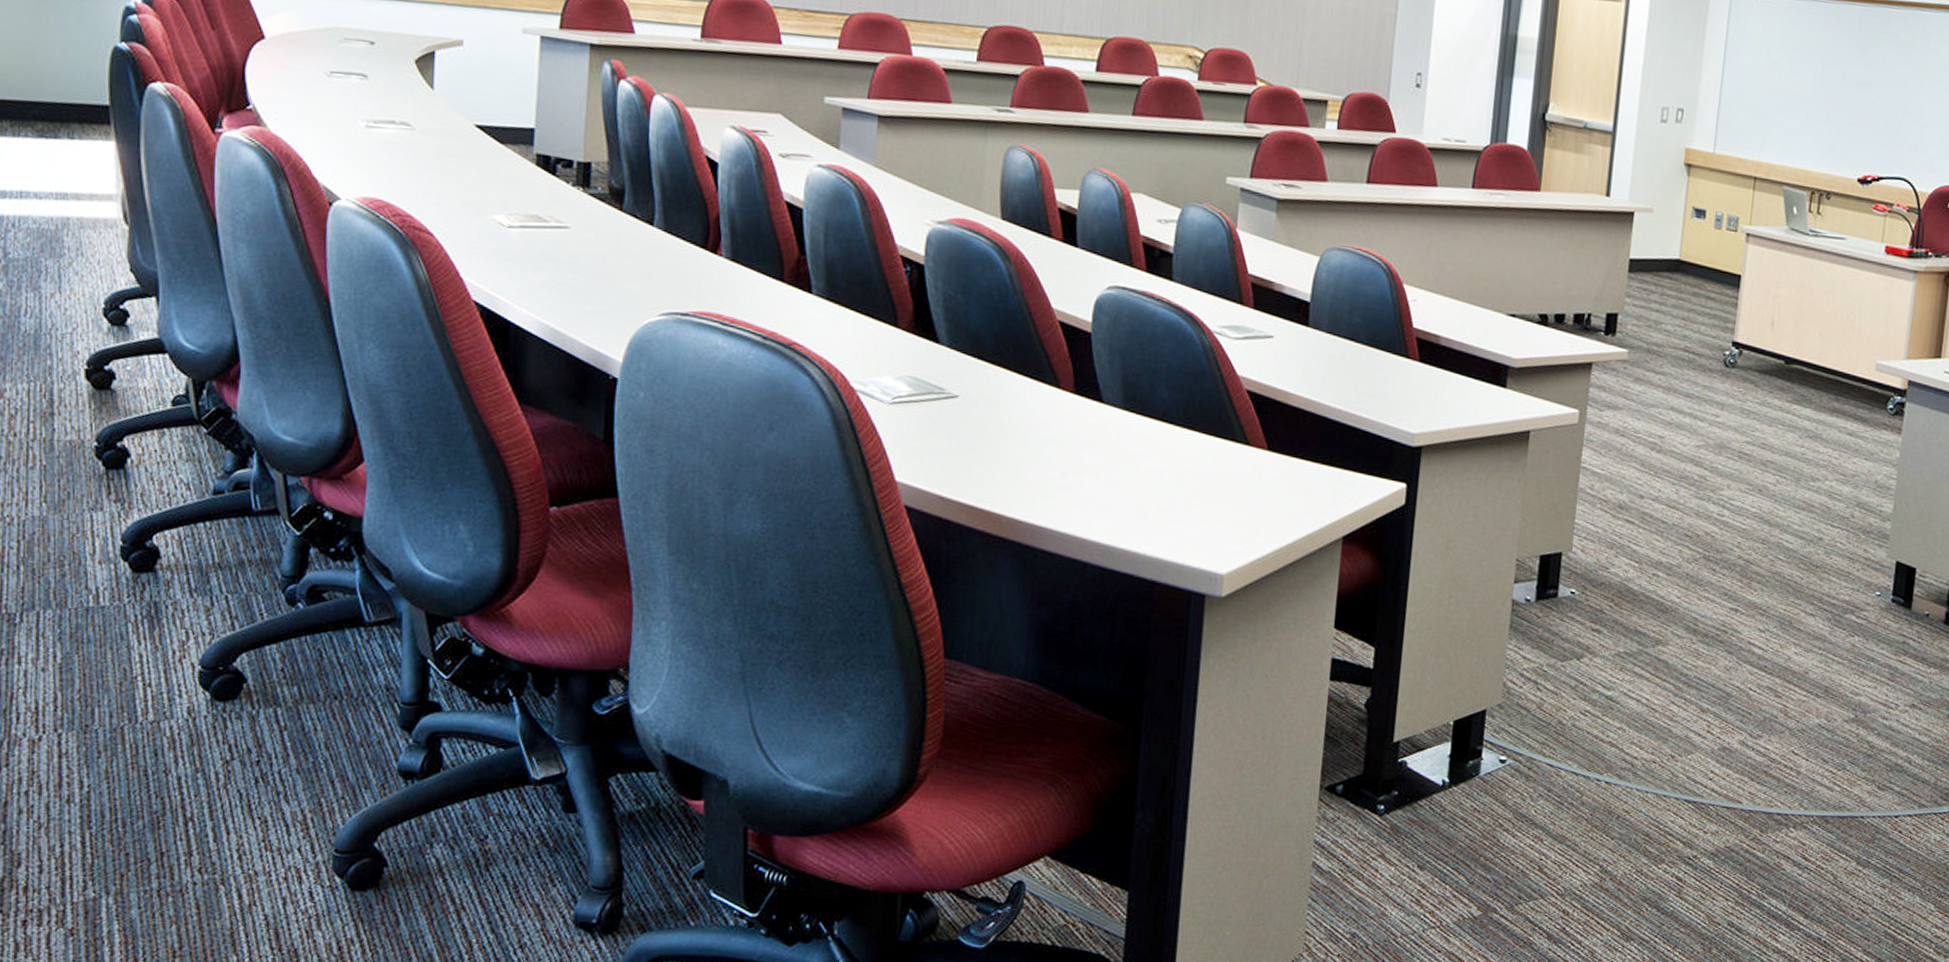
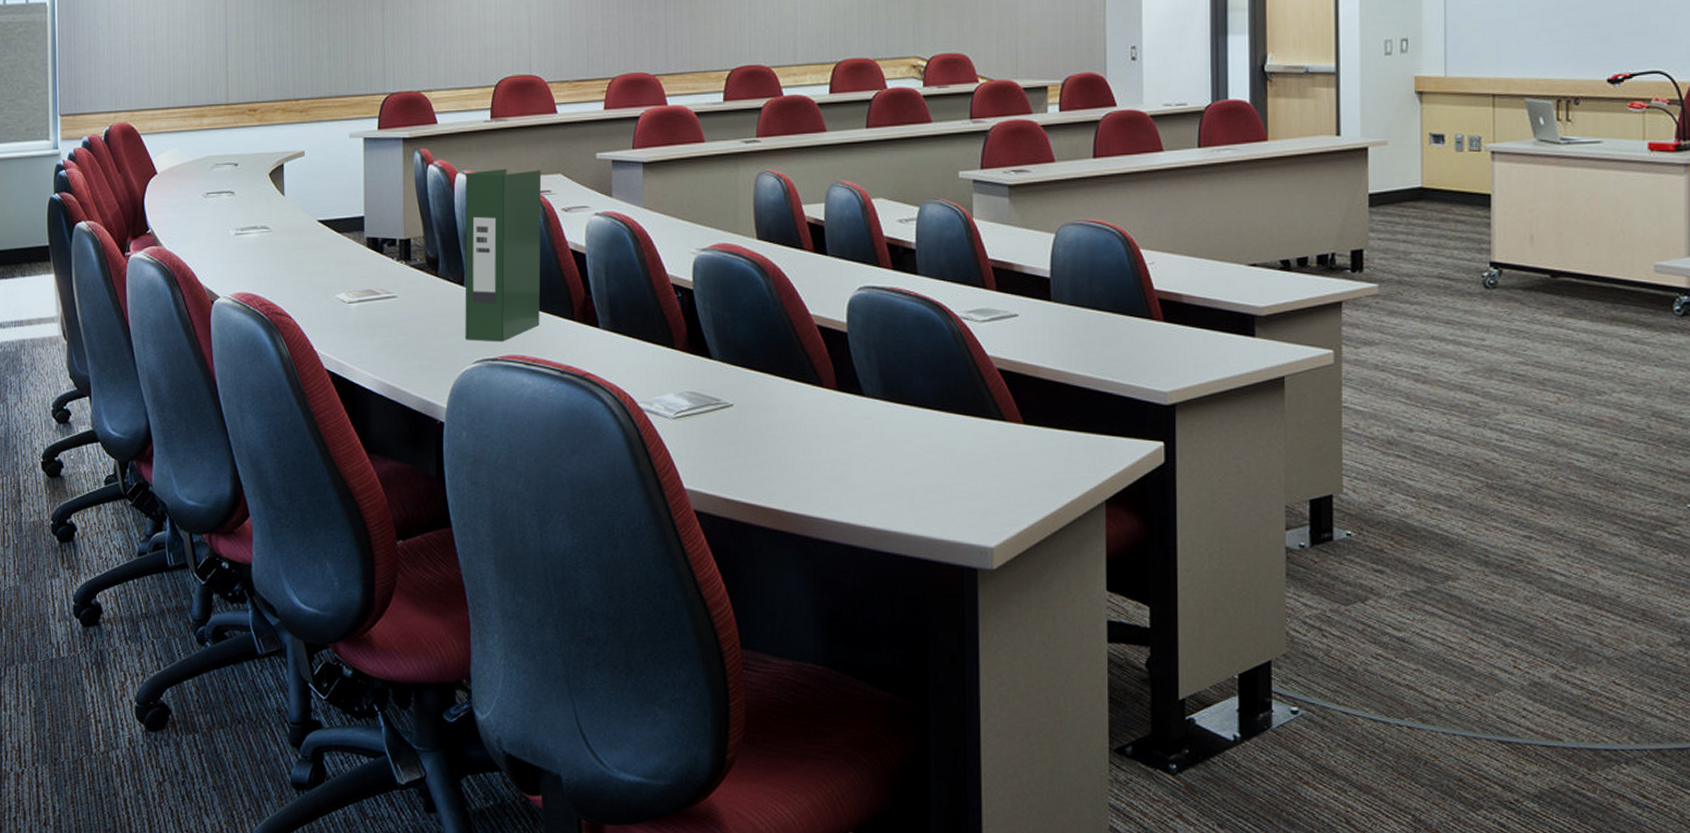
binder: none [651,95,758,296] -> present [465,168,542,342]

